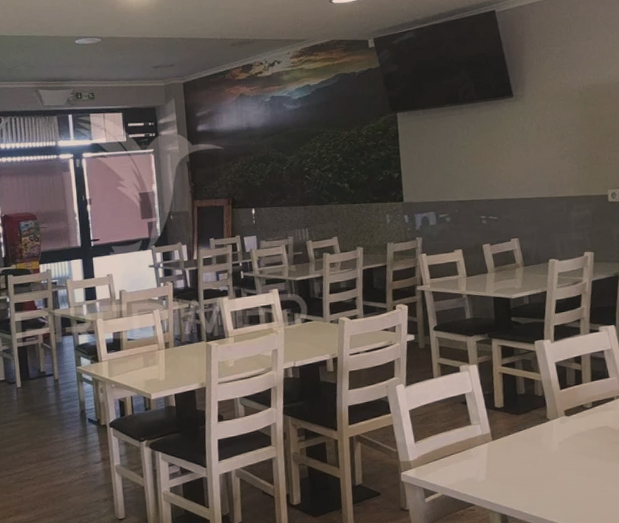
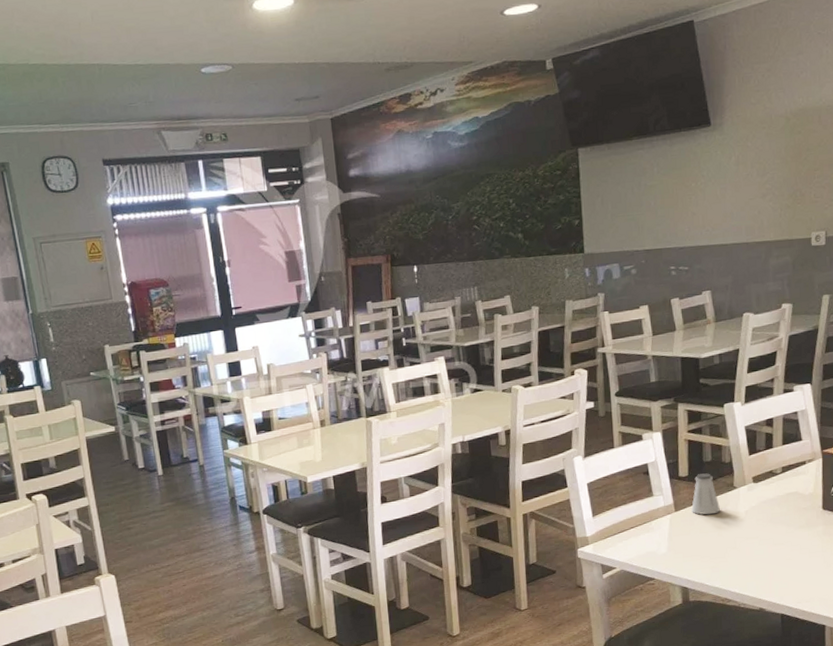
saltshaker: none [508,405,535,445] -> present [691,473,720,515]

